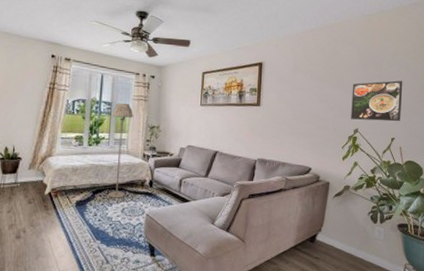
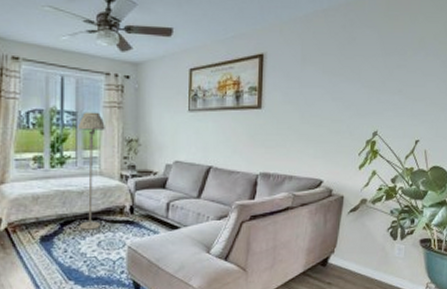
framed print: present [351,80,403,122] -> none [369,71,431,121]

